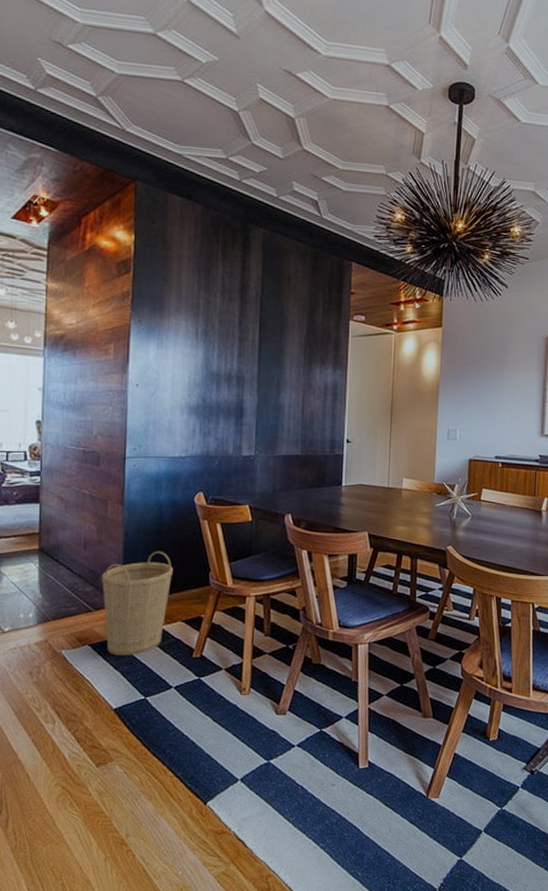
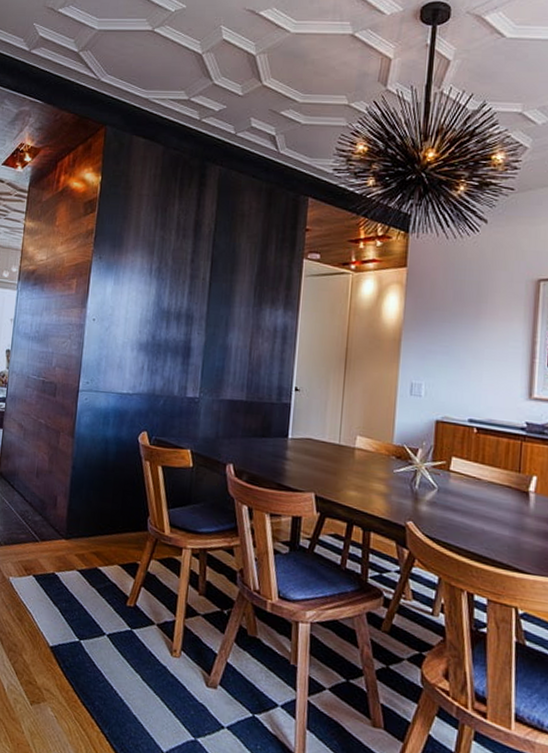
basket: present [102,551,174,655] -> none [49,487,115,593]

